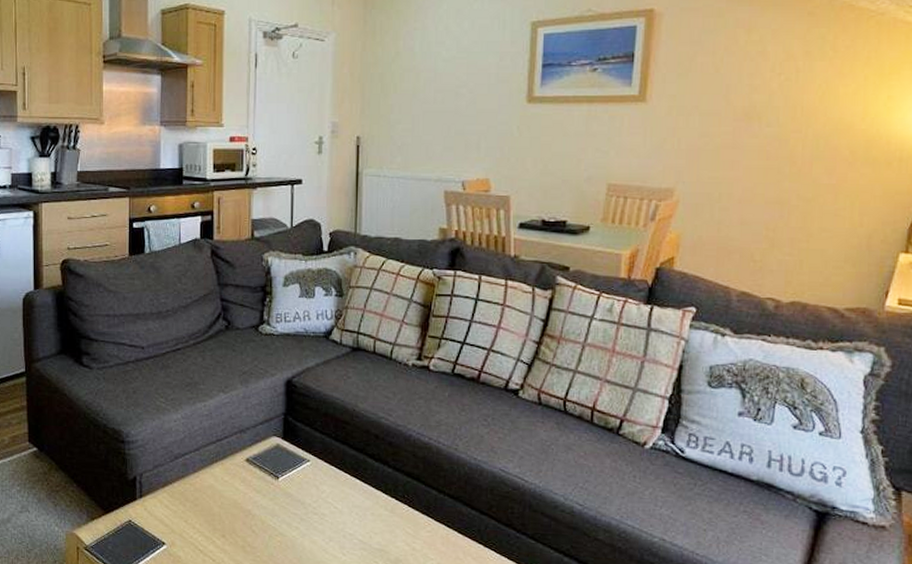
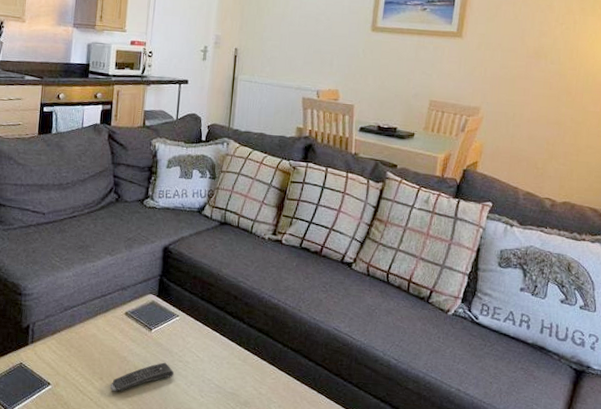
remote control: none [234,515,308,551] -> present [110,362,174,392]

